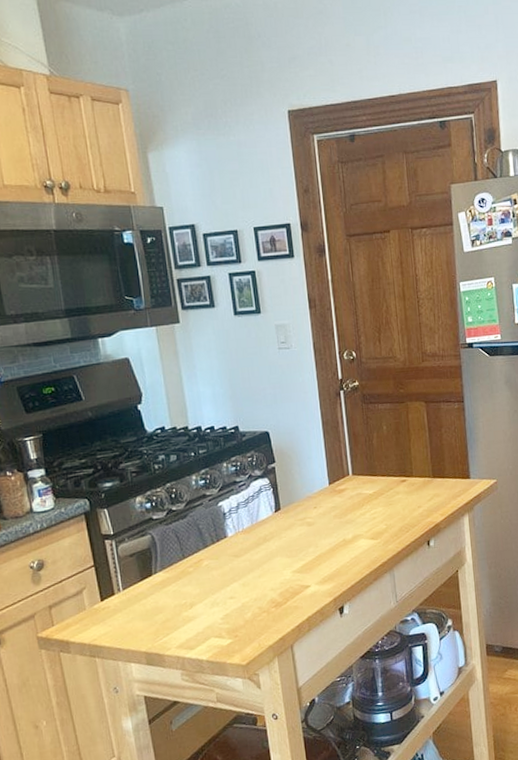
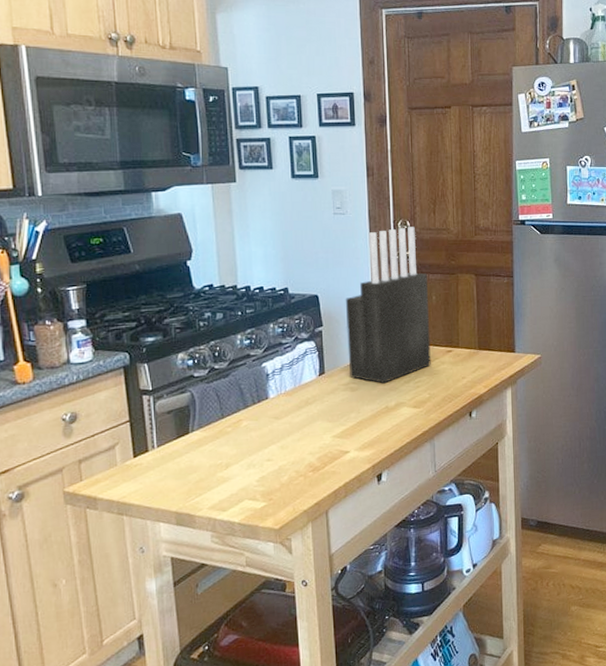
knife block: none [295,357,386,517] -> present [345,227,431,384]

